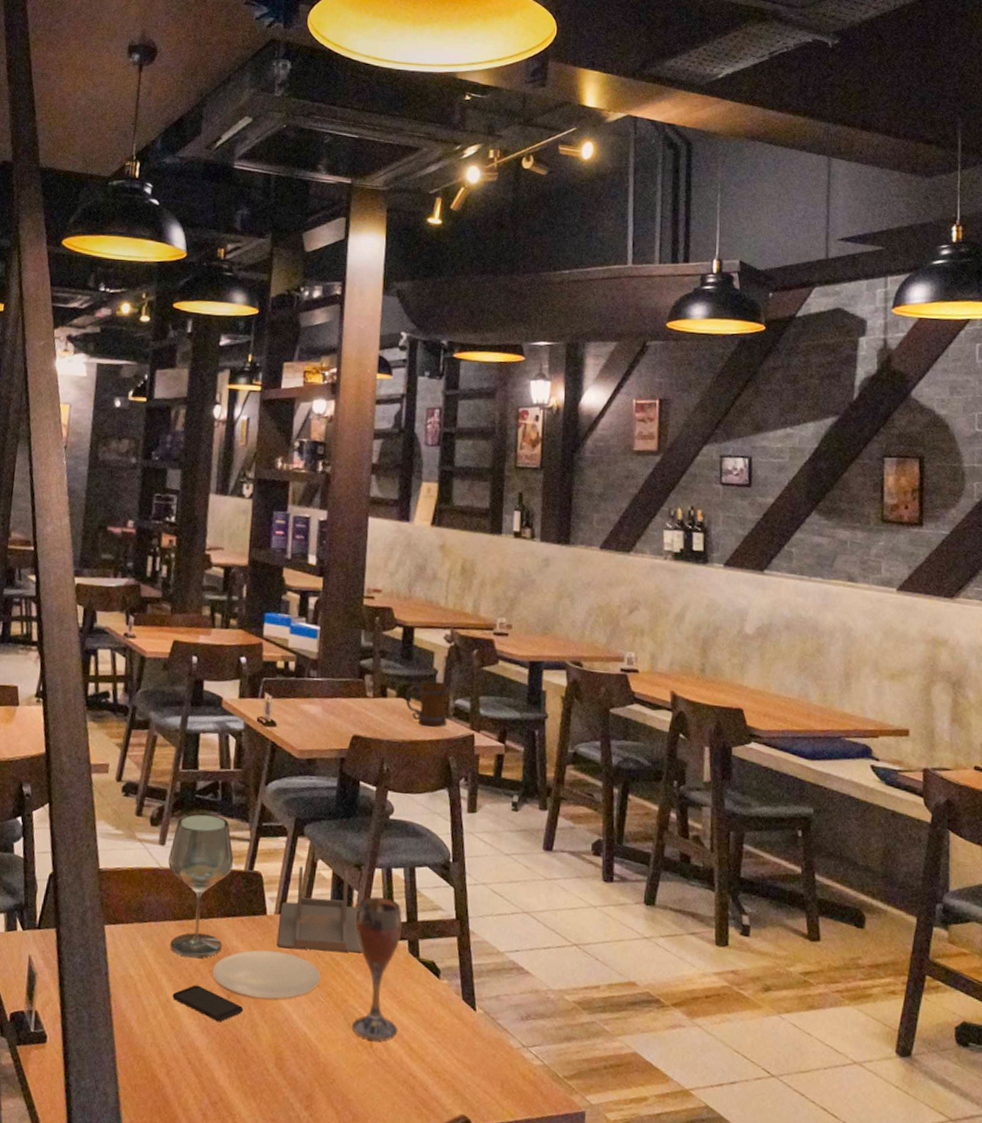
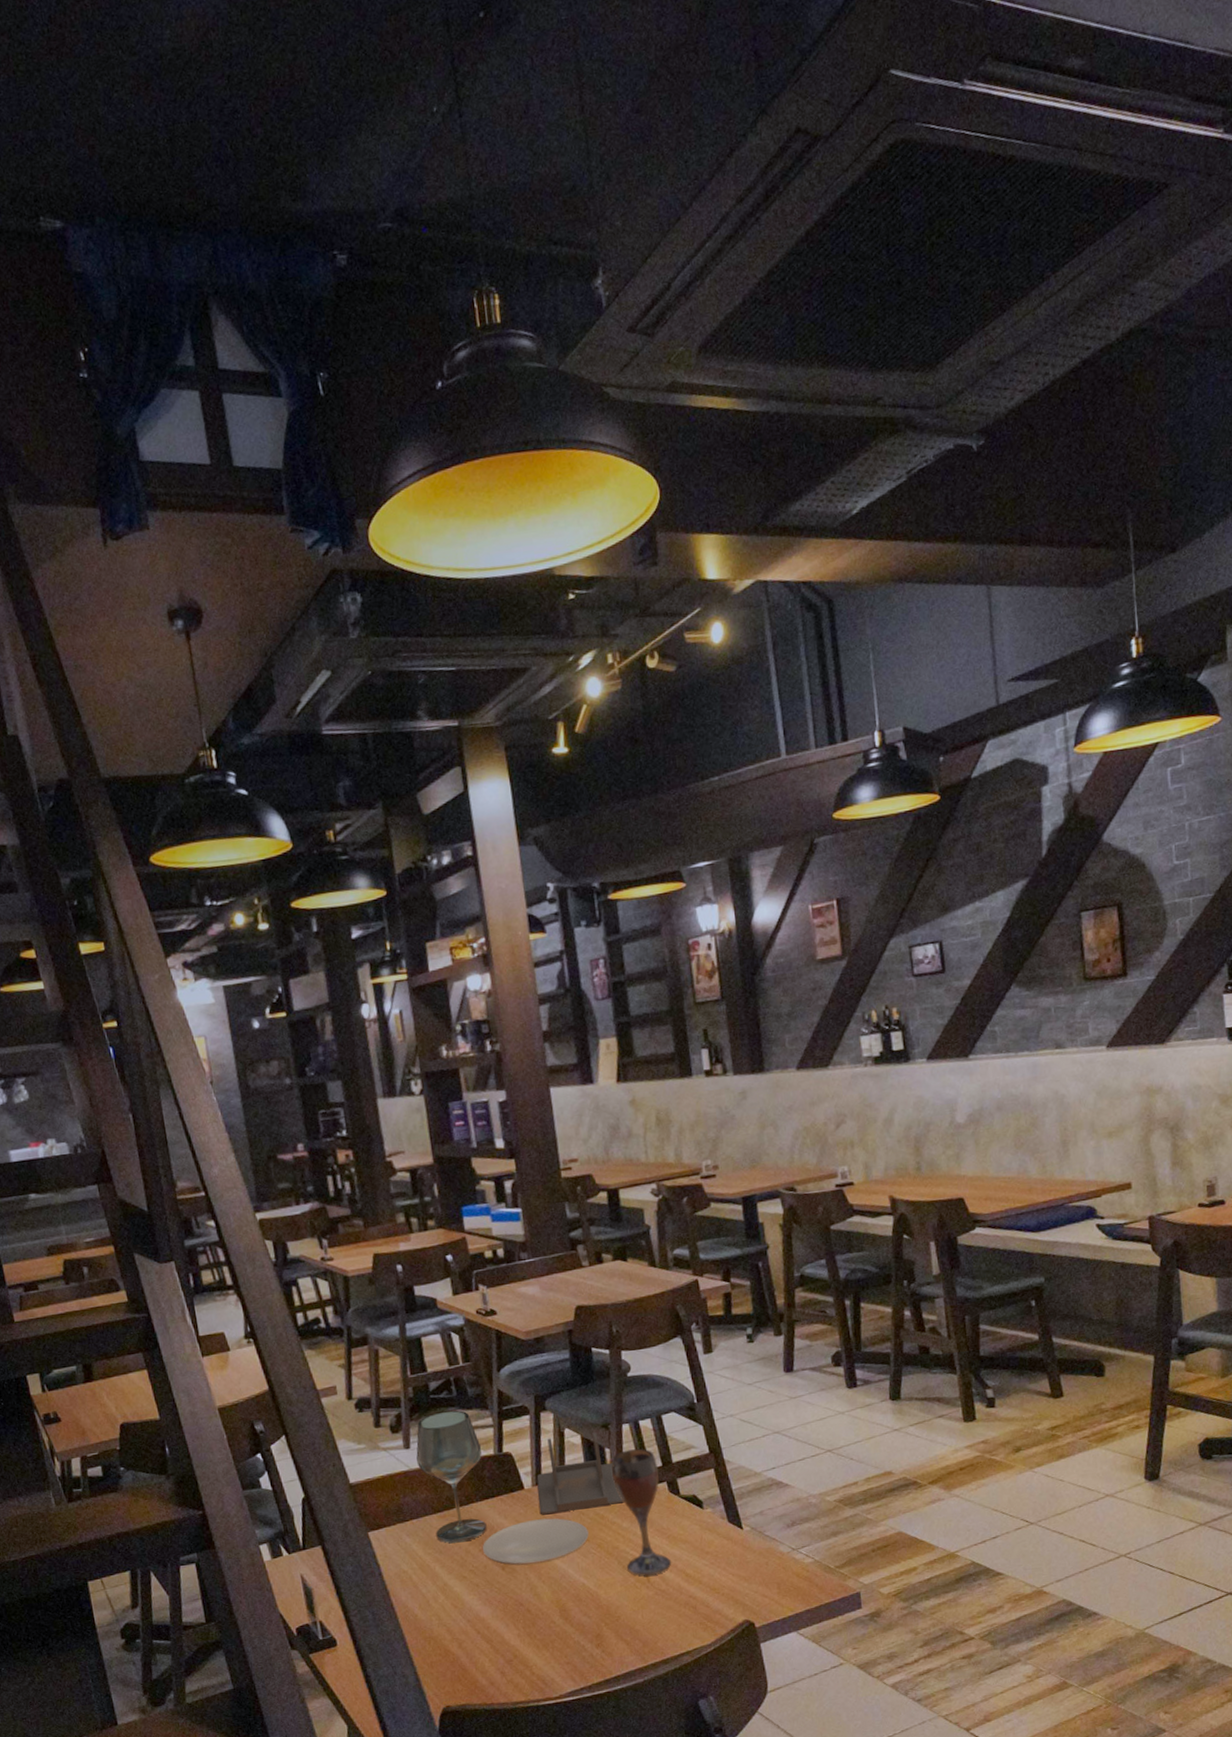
mobile phone: present [172,985,244,1022] -> none [448,1564,520,1592]
beer mug: present [405,681,447,727] -> none [621,1236,669,1282]

